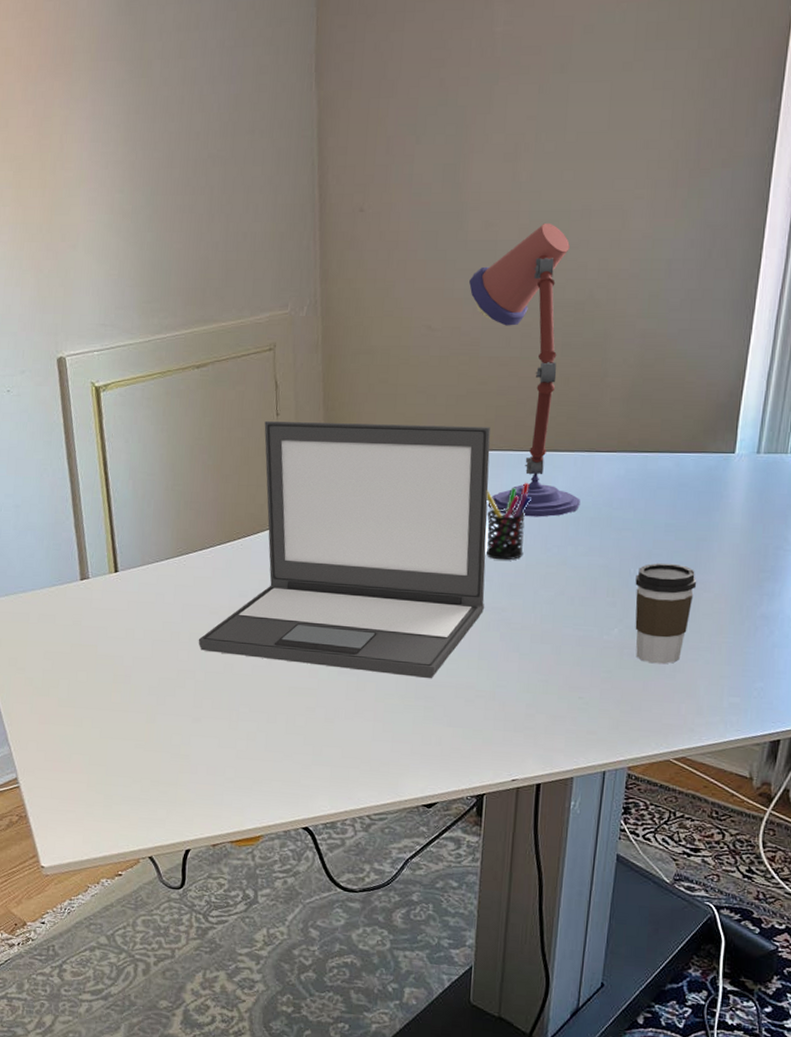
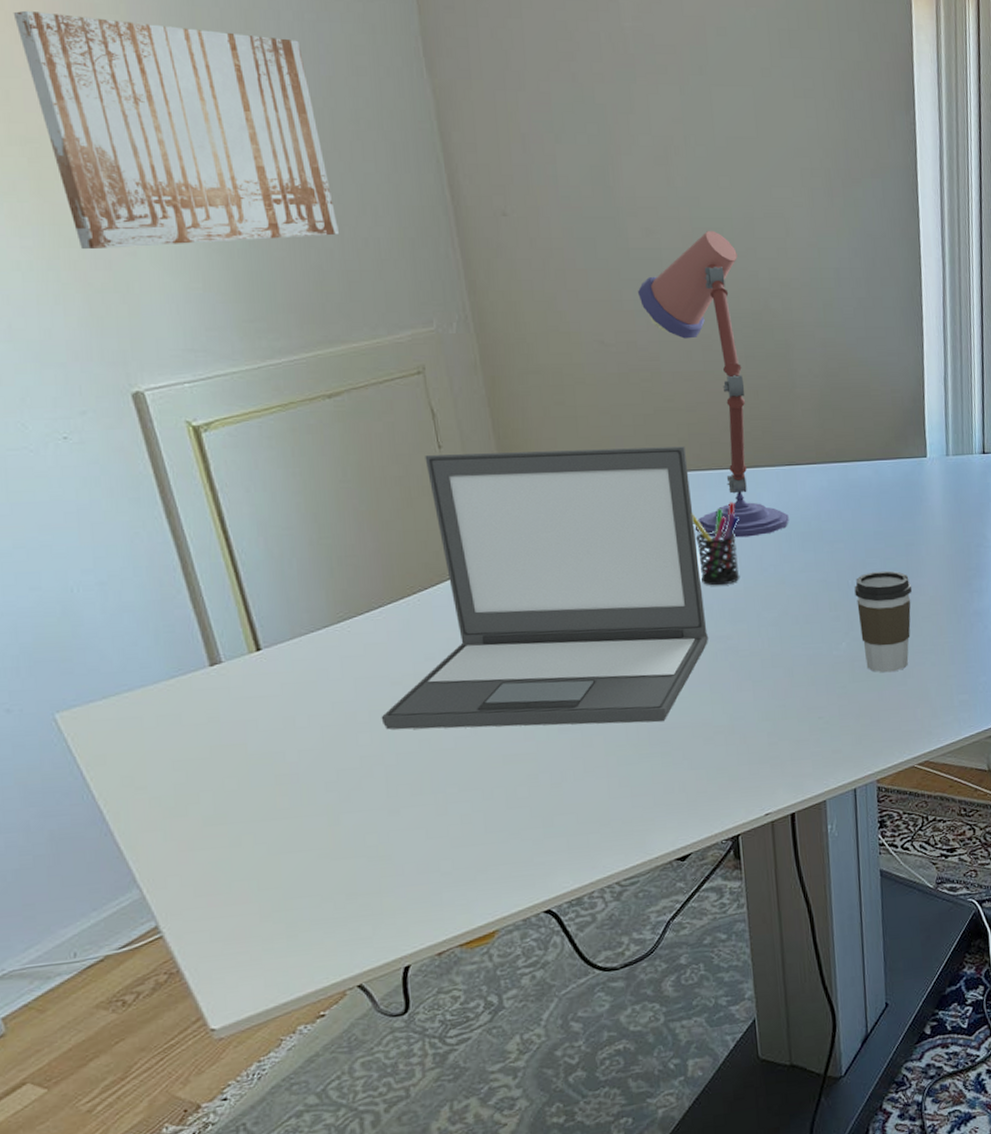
wall art: none [19,54,226,243] -> present [13,10,340,250]

